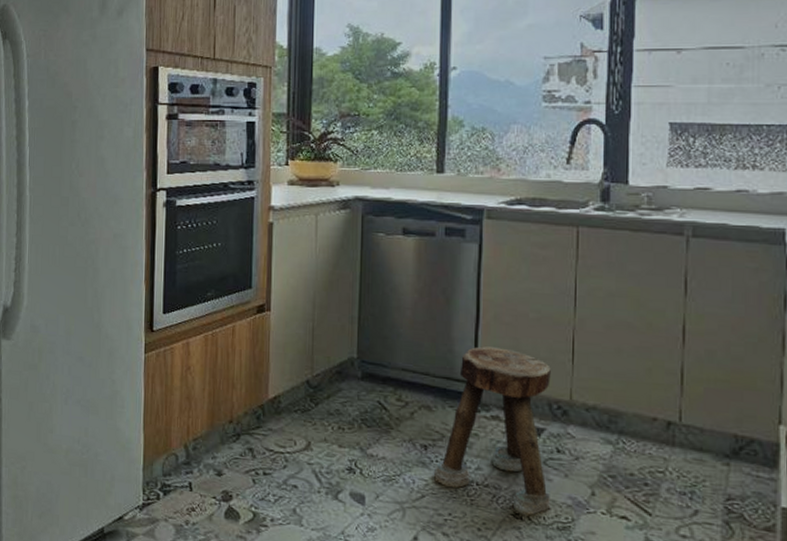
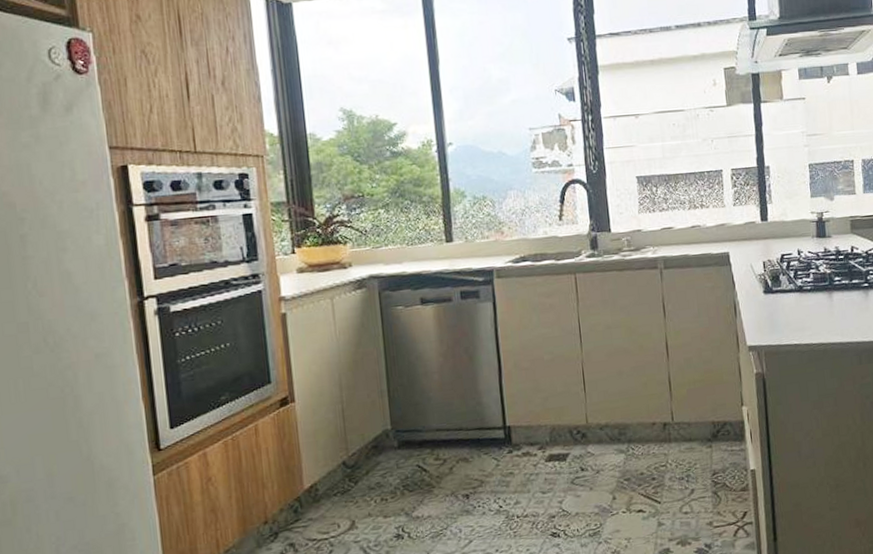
stool: present [433,346,551,516] -> none [477,391,582,533]

